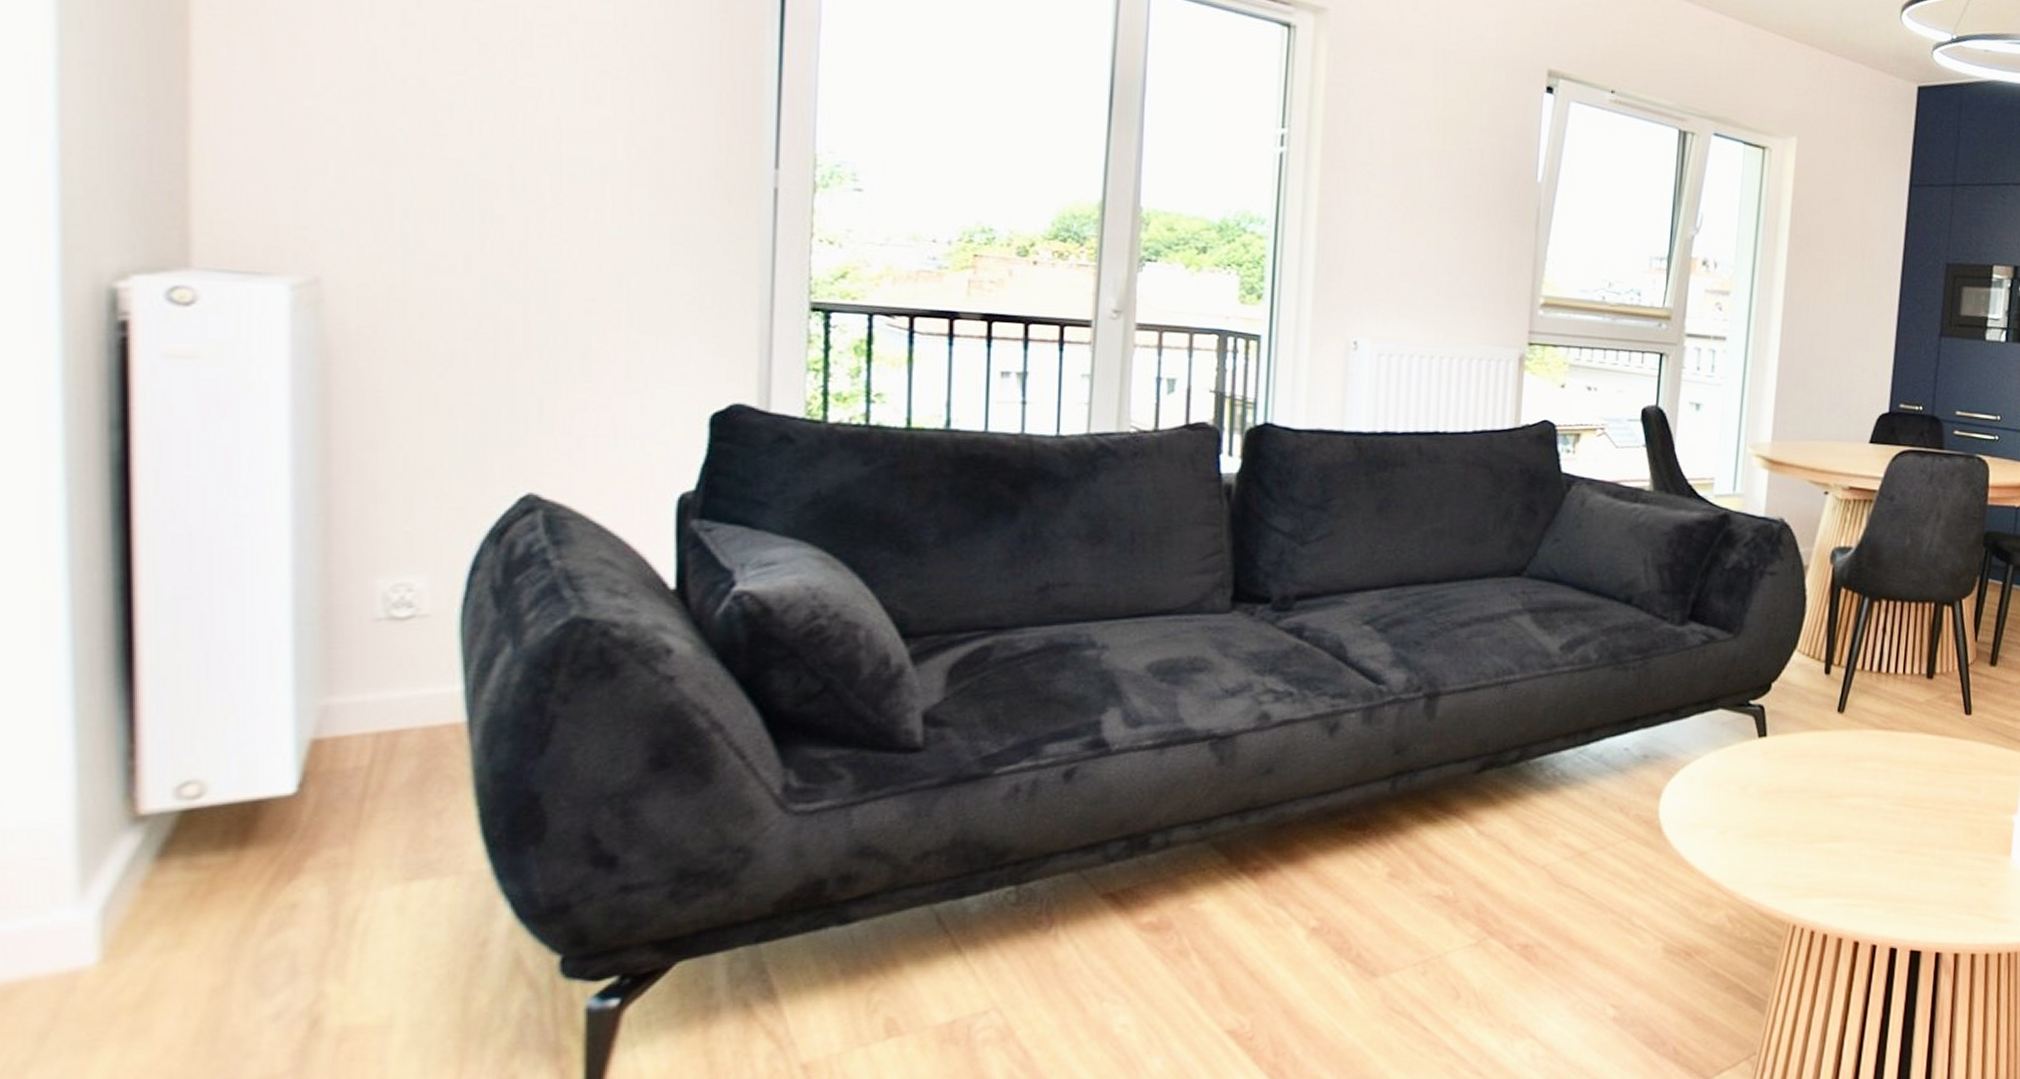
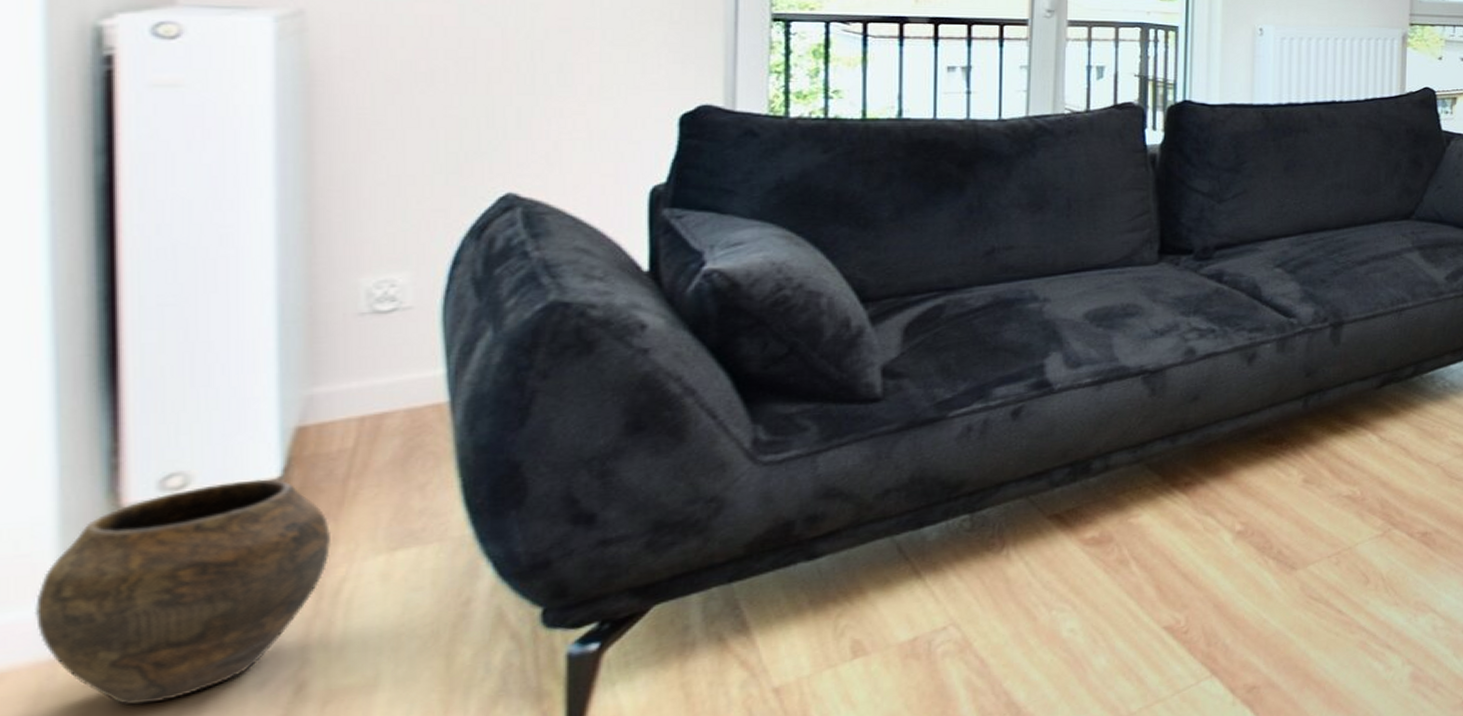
vase: none [53,794,346,1027] -> present [34,479,330,705]

